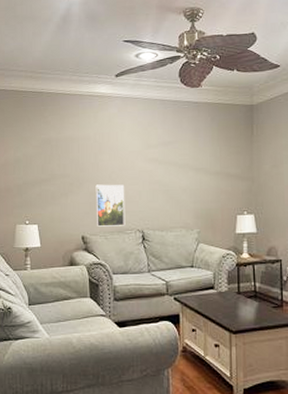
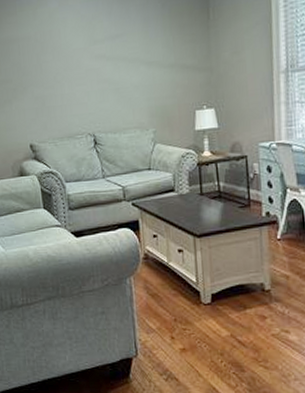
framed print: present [95,184,125,227] -> none [40,86,75,133]

